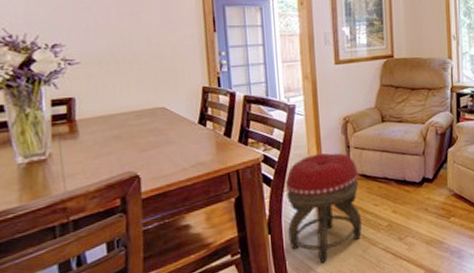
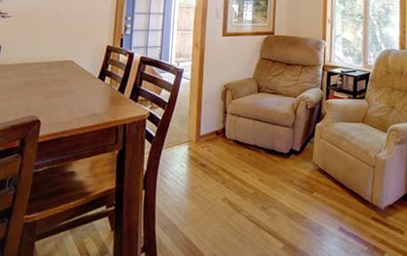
footstool: present [286,153,362,262] -> none [160,117,232,224]

